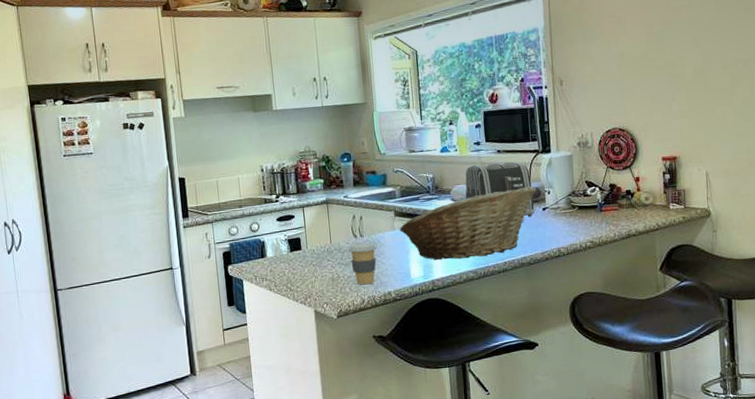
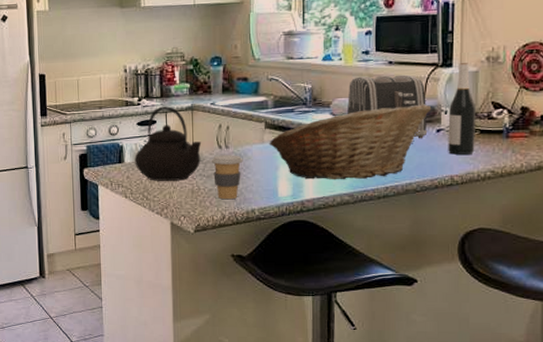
teapot: none [276,201,339,273] -> present [134,106,202,181]
wine bottle: none [551,148,576,229] -> present [448,63,475,155]

